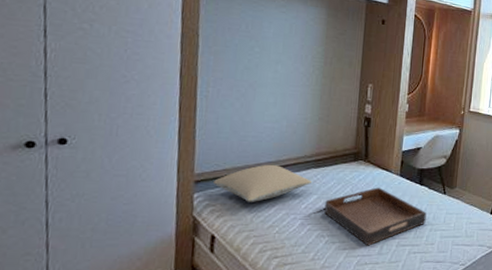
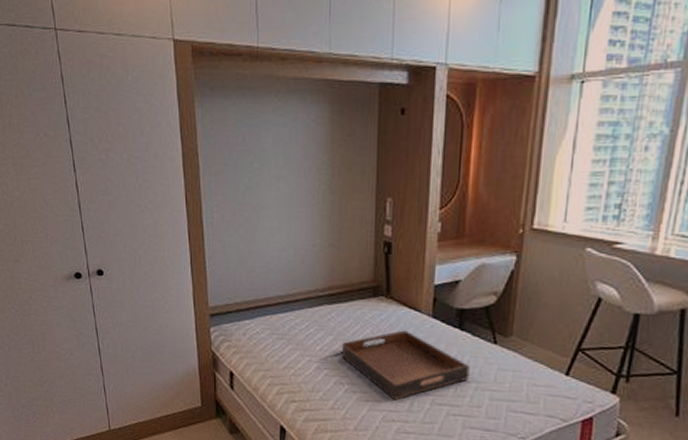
pillow: present [214,164,312,202] -> none [227,298,325,340]

